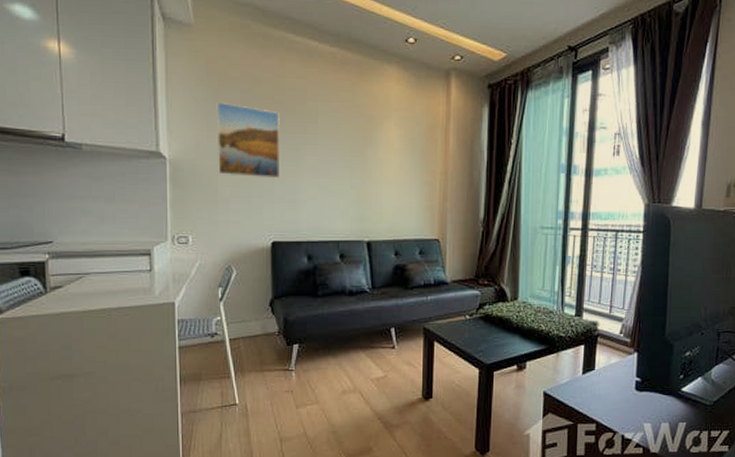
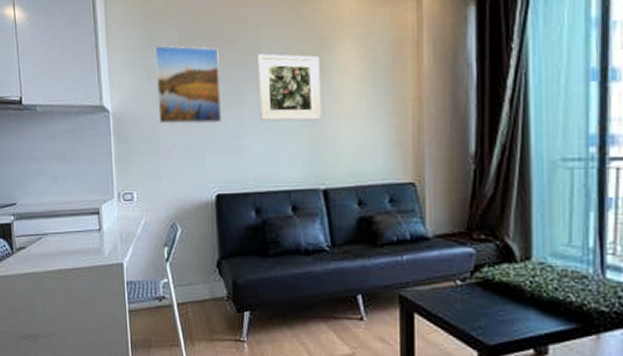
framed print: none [314,122,368,183] -> present [256,53,321,122]

